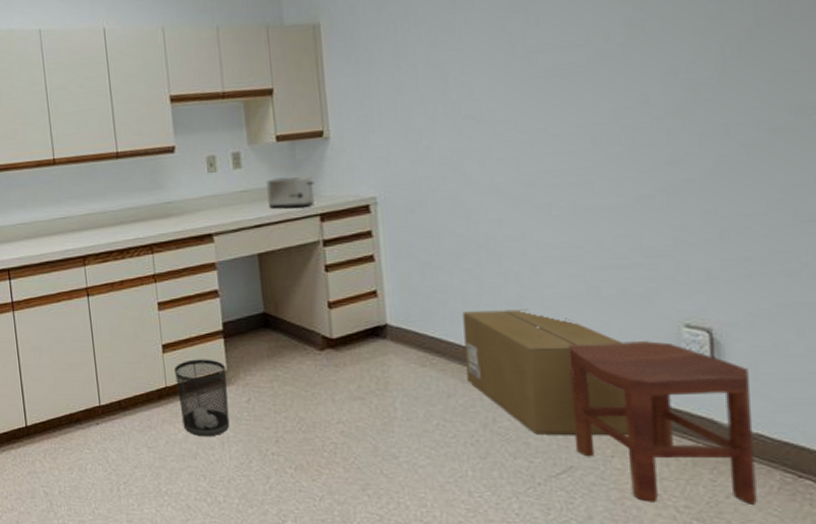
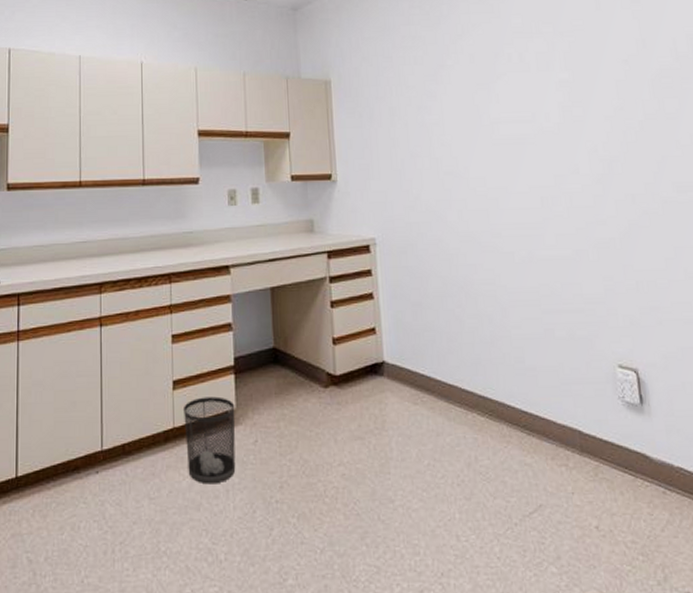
toaster: present [265,176,314,209] -> none [280,214,323,245]
box: present [462,309,628,436] -> none [447,348,584,473]
stool: present [568,341,757,504] -> none [533,380,684,539]

